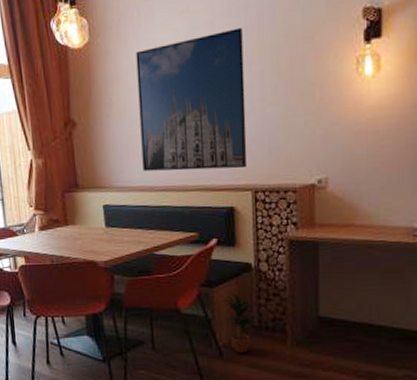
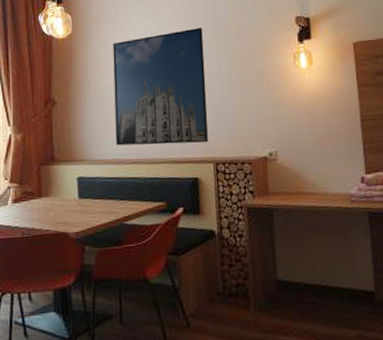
potted plant: present [222,292,254,353] -> none [188,259,219,322]

